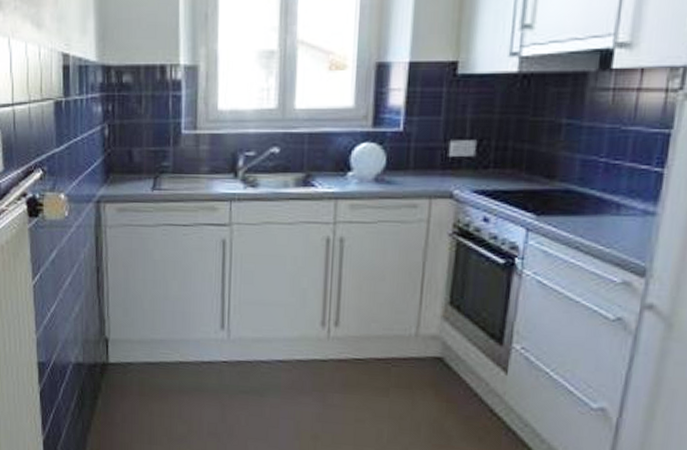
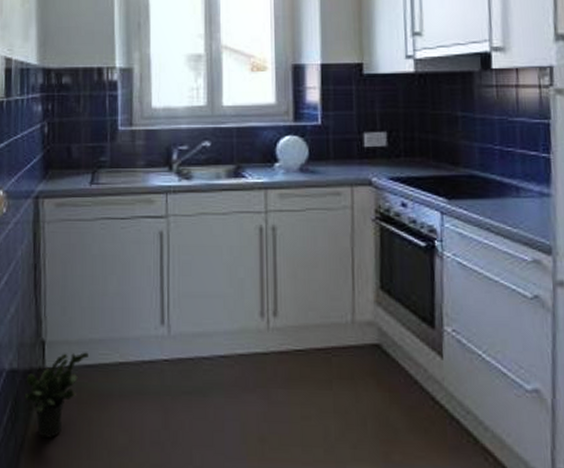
potted plant: none [90,350,150,424] -> present [24,352,88,438]

